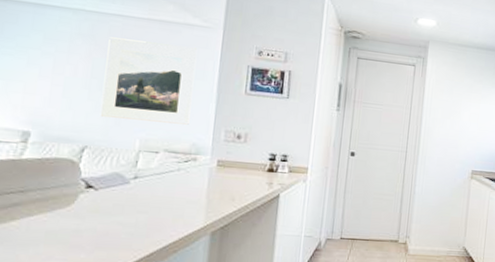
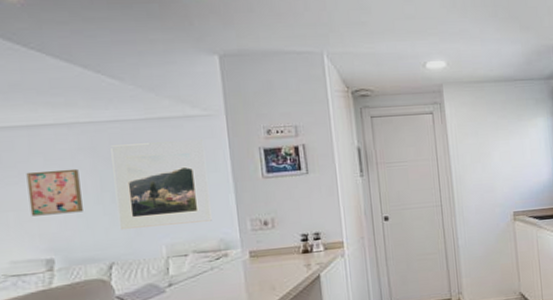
wall art: none [18,46,74,93] -> present [26,168,83,216]

